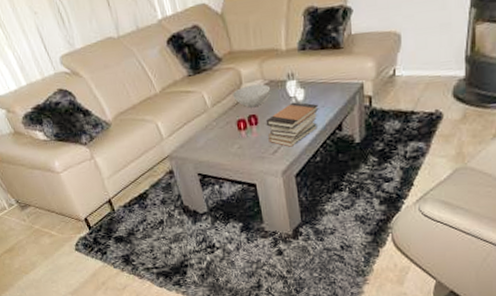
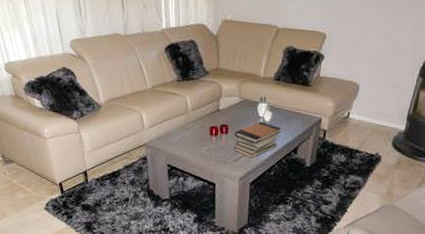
bowl: present [233,84,271,108] -> none [211,99,245,119]

